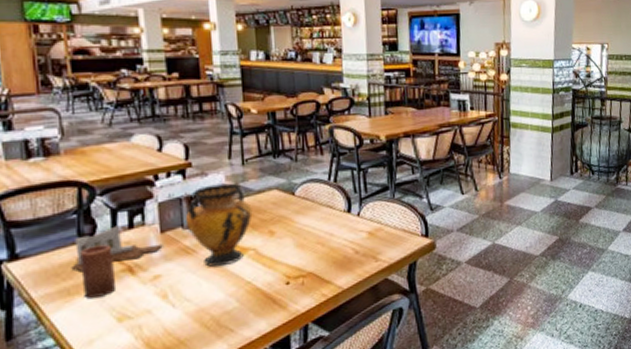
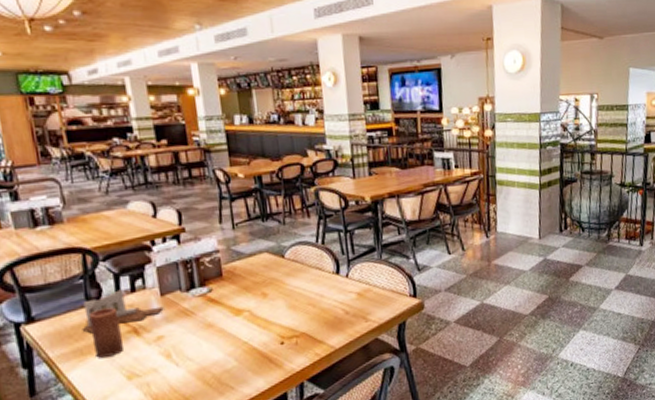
vase: present [185,183,253,267] -> none [182,247,246,328]

